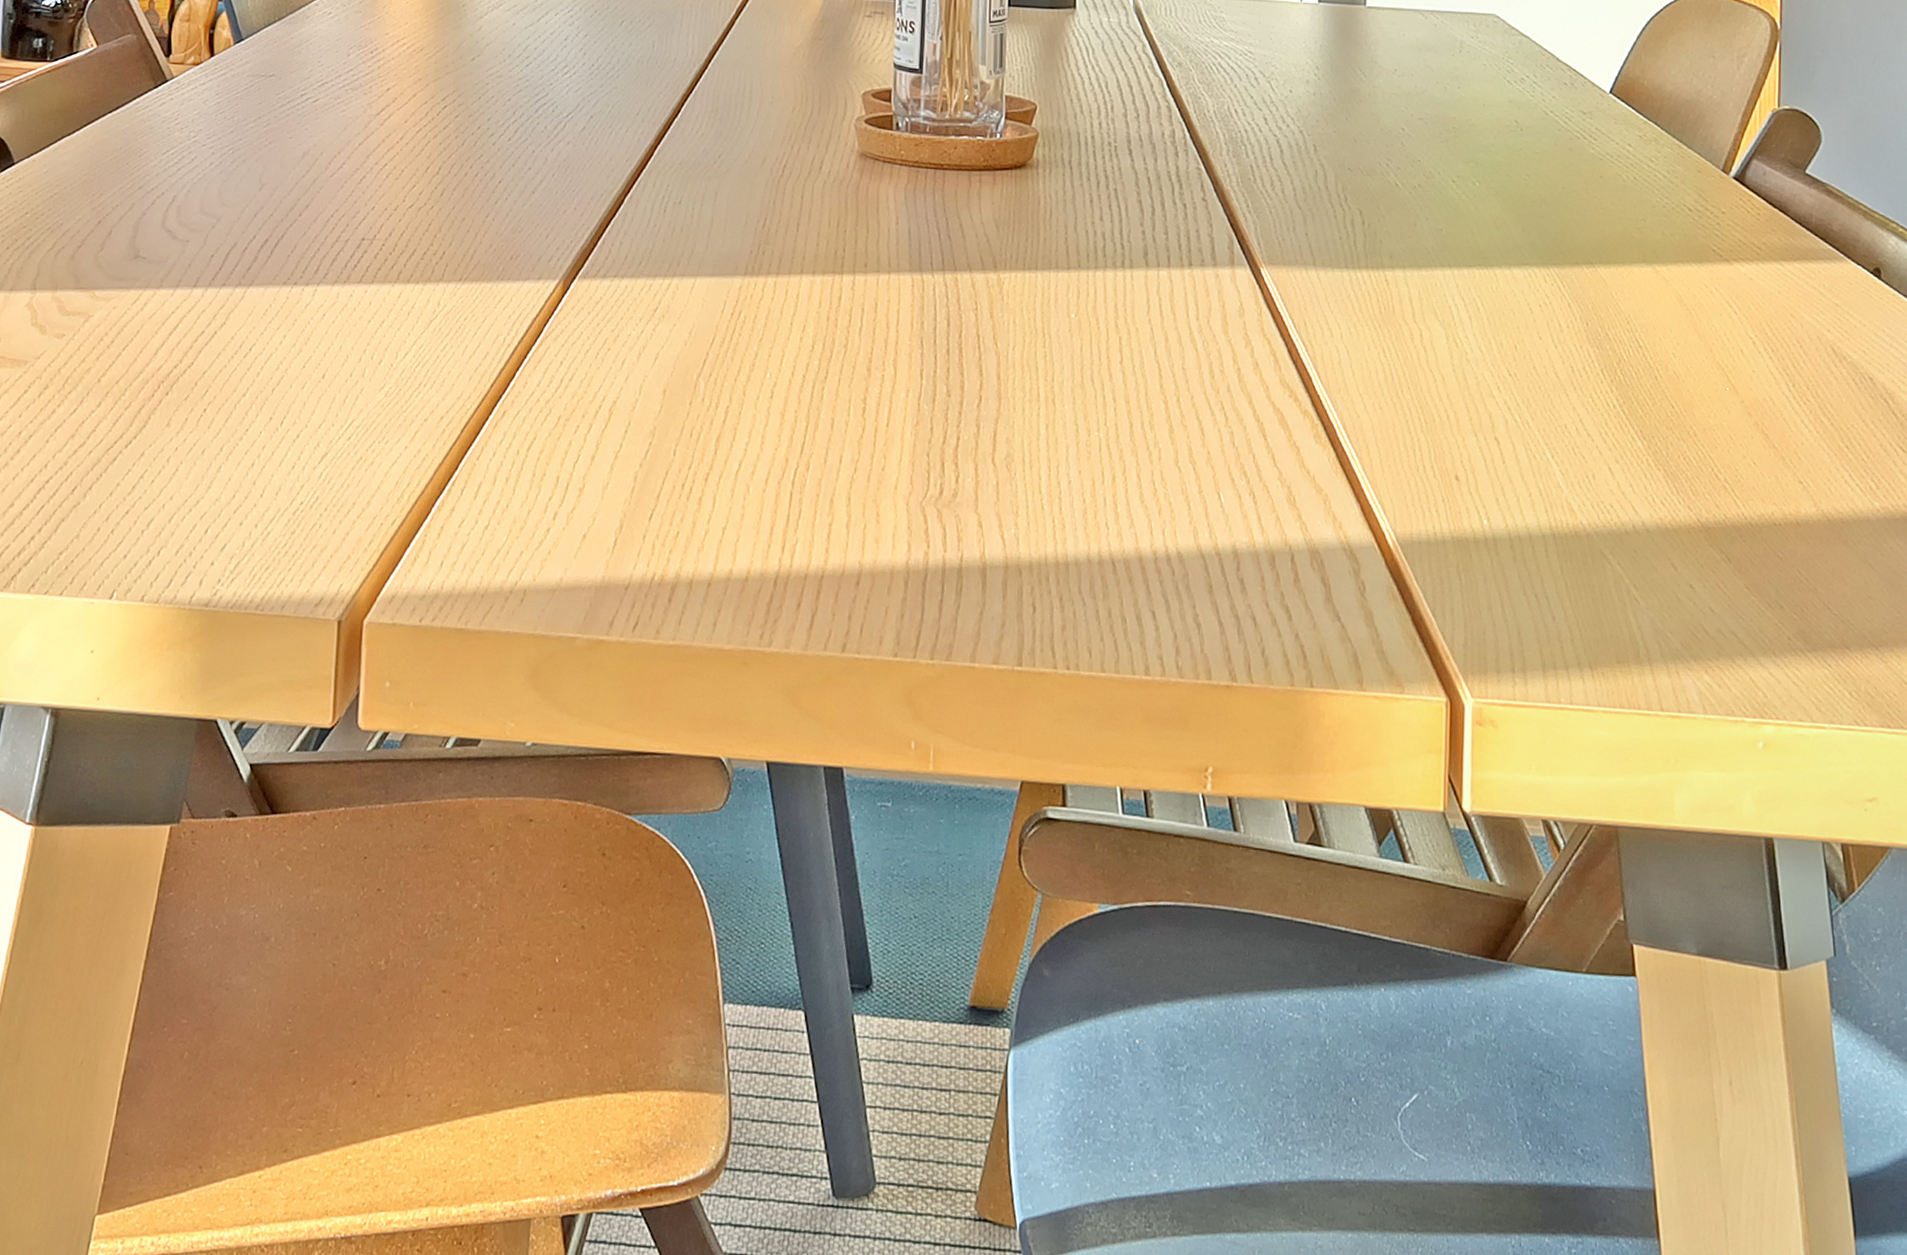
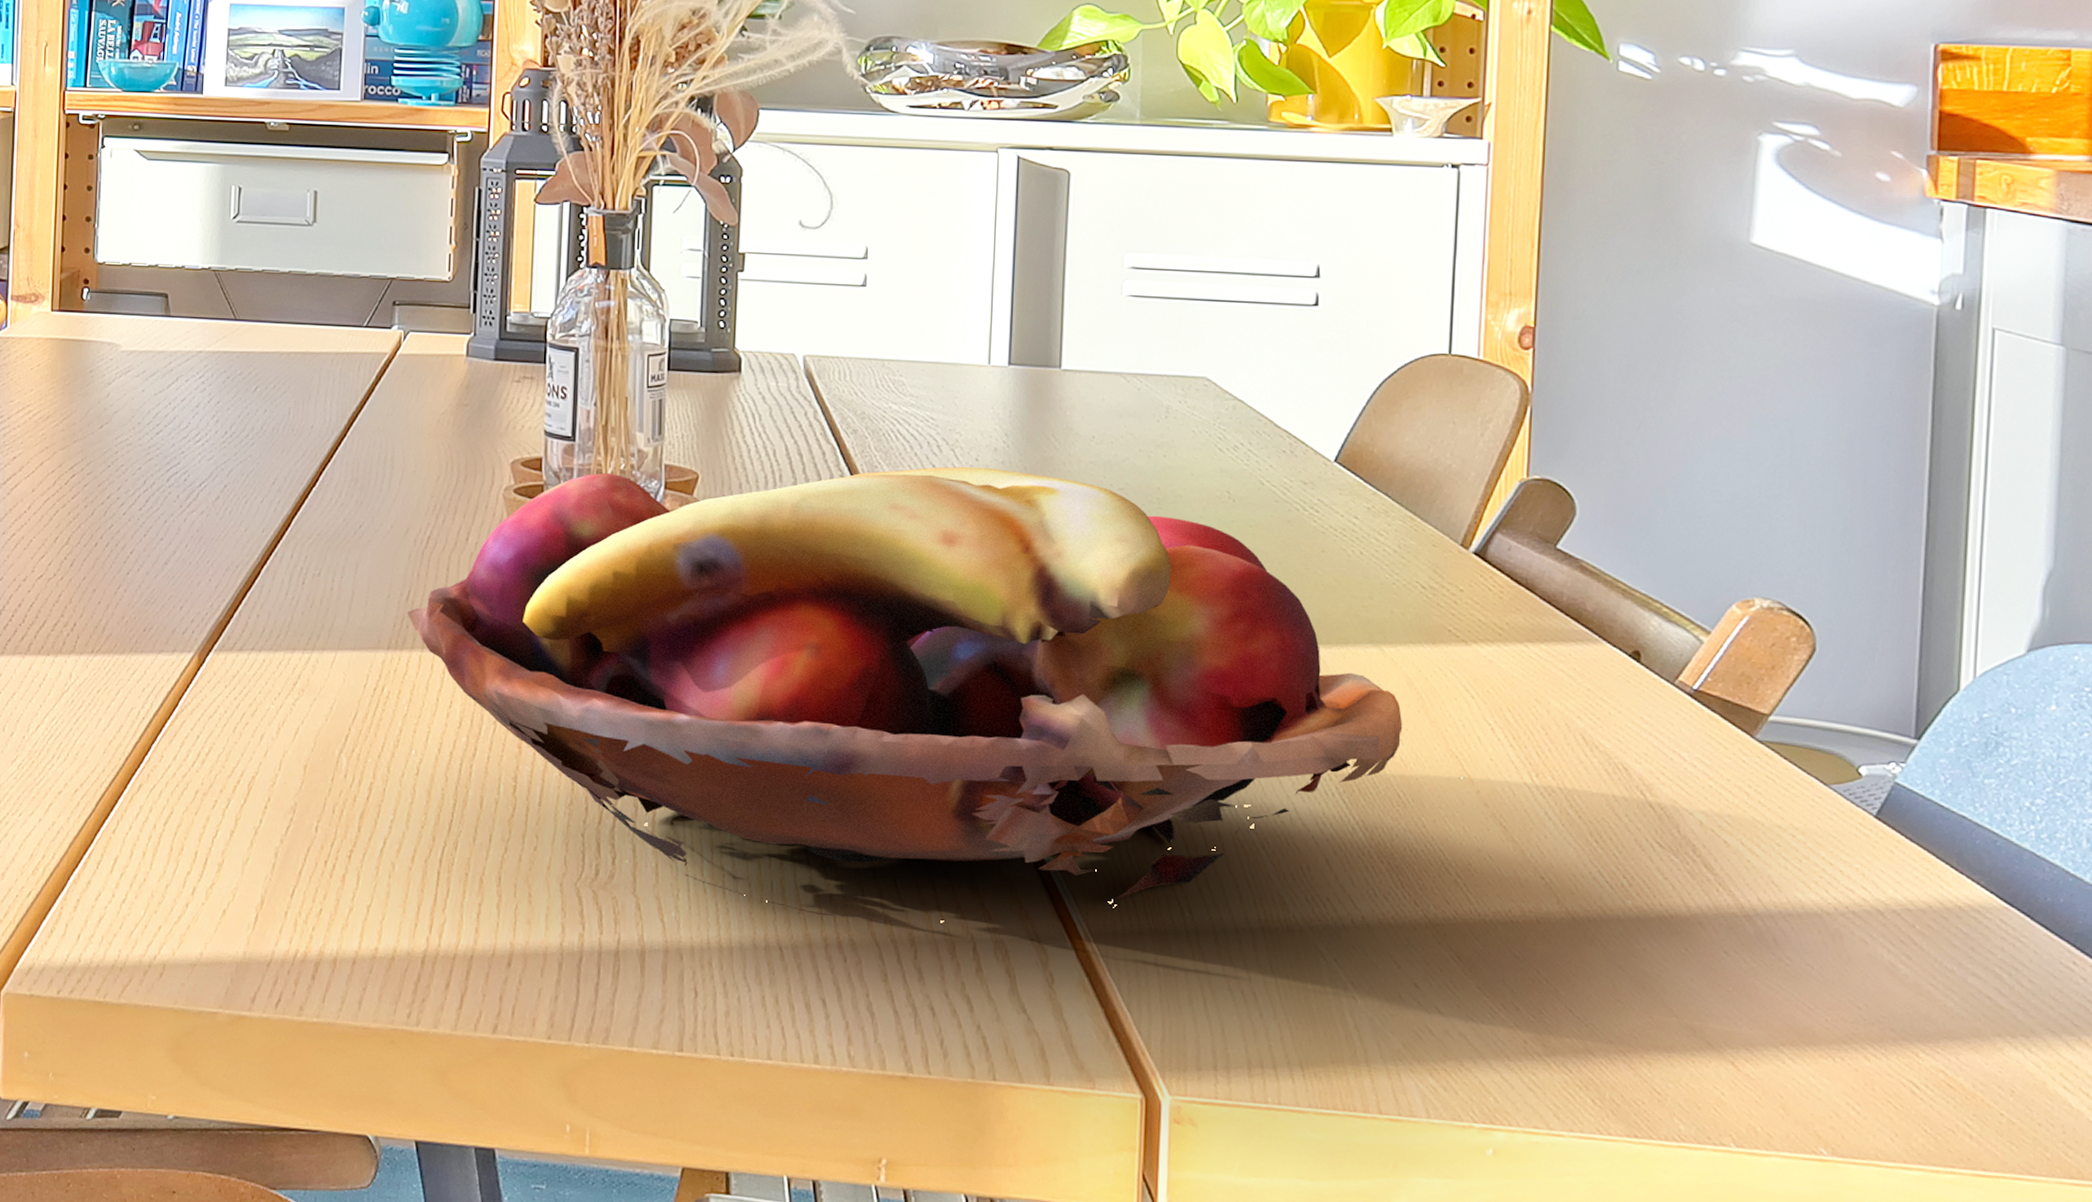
fruit basket: none [764,97,1675,532] -> present [407,466,1403,919]

